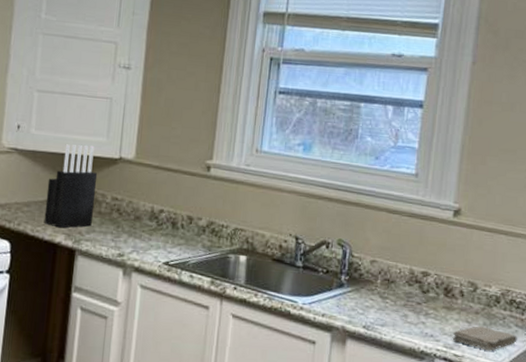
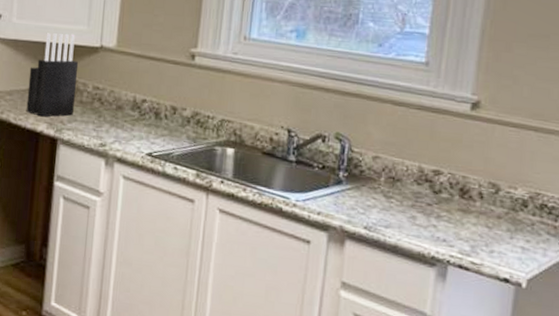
washcloth: present [452,326,518,351] -> none [469,231,549,260]

